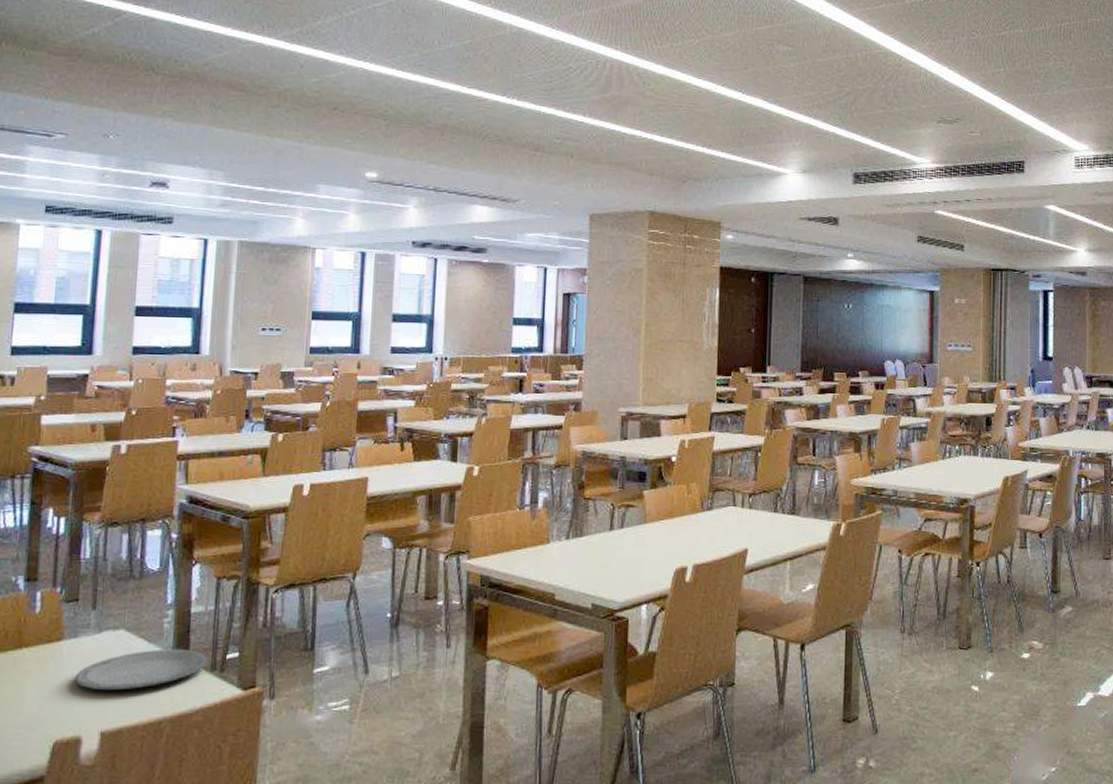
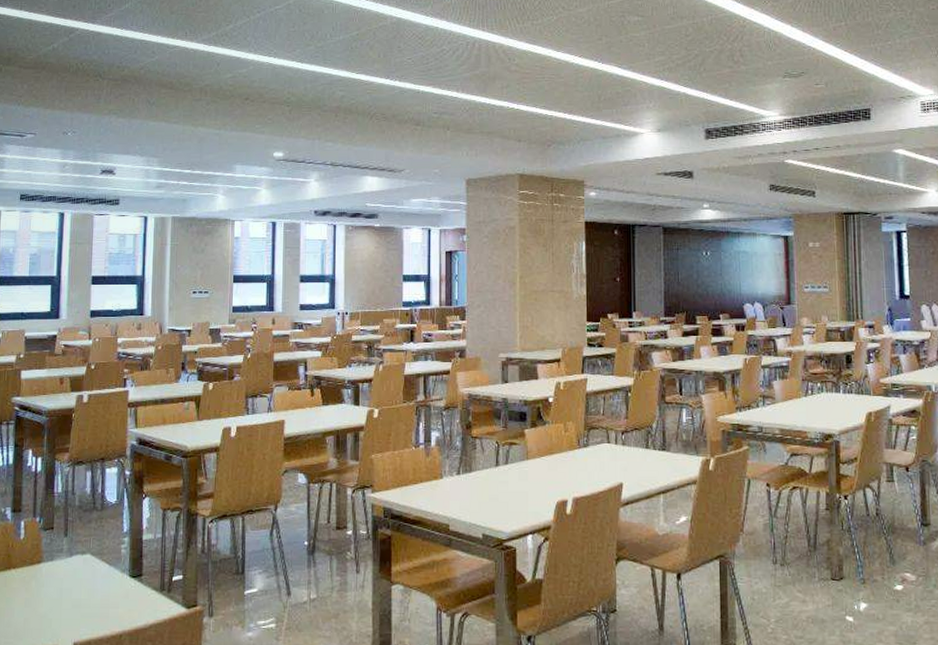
plate: present [76,649,209,691] -> none [53,571,158,607]

